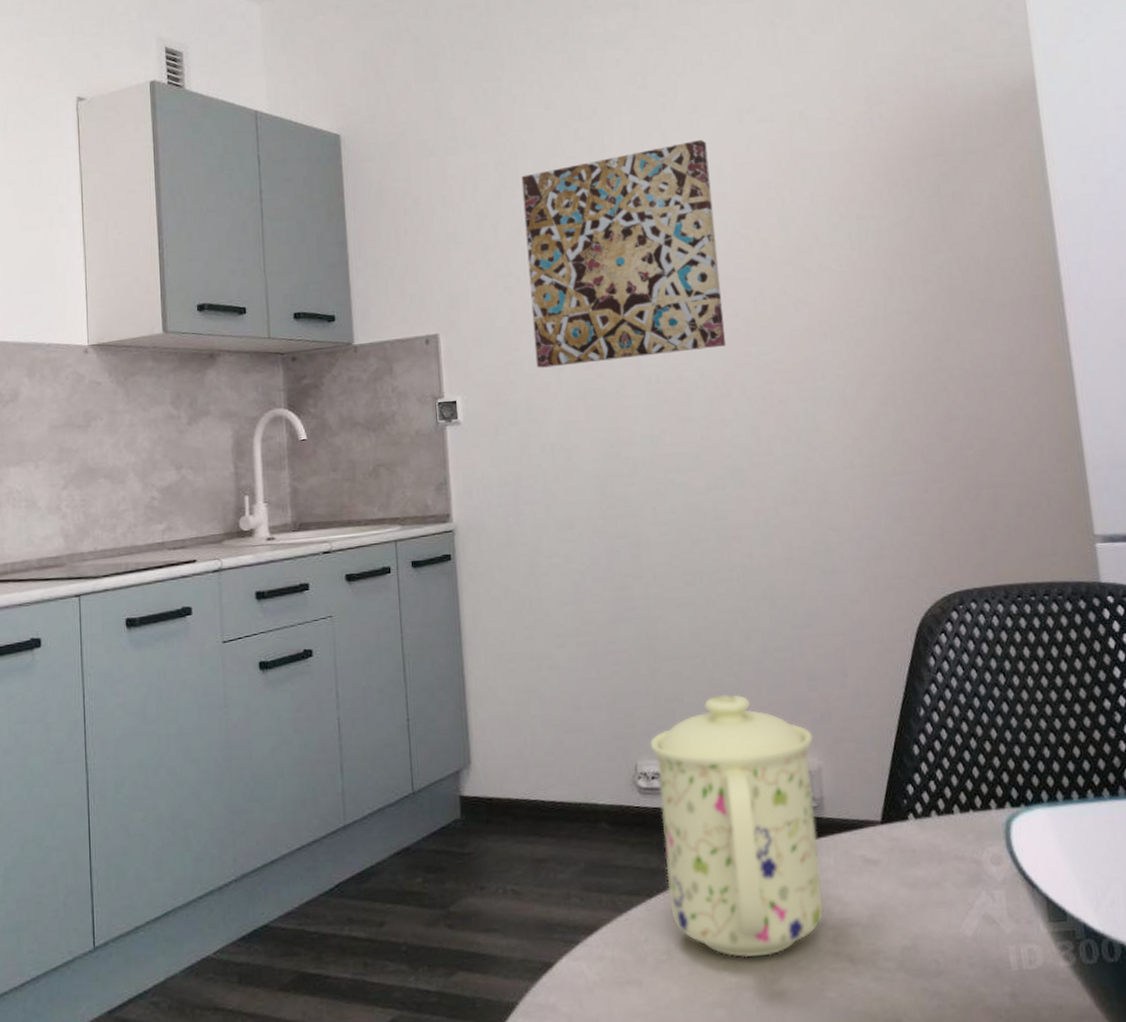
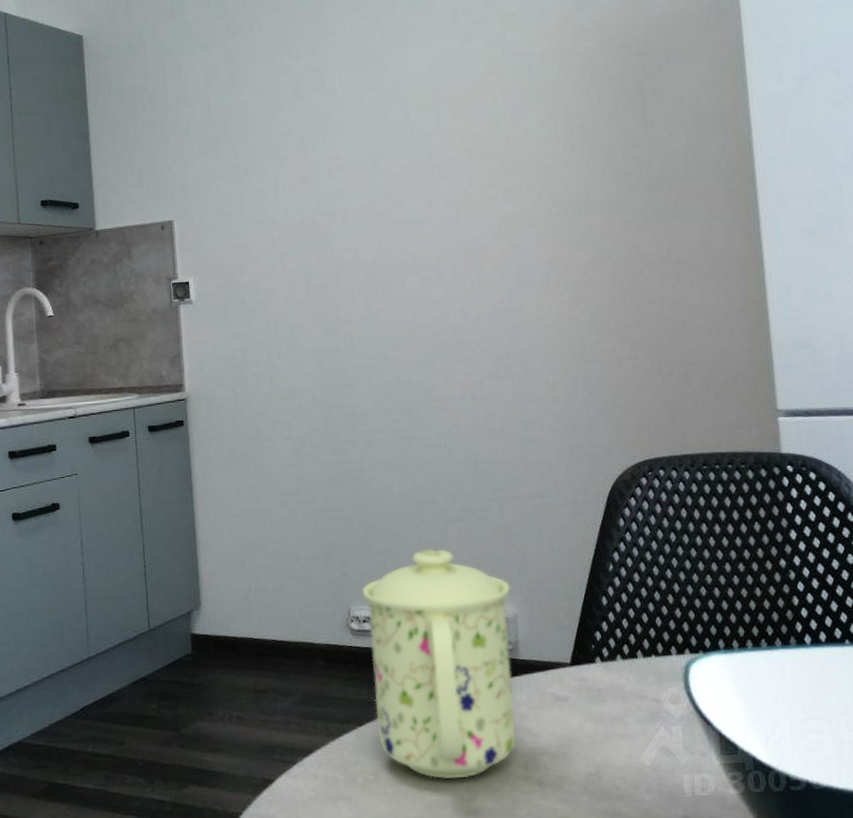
wall art: present [521,139,727,368] -> none [250,39,438,252]

